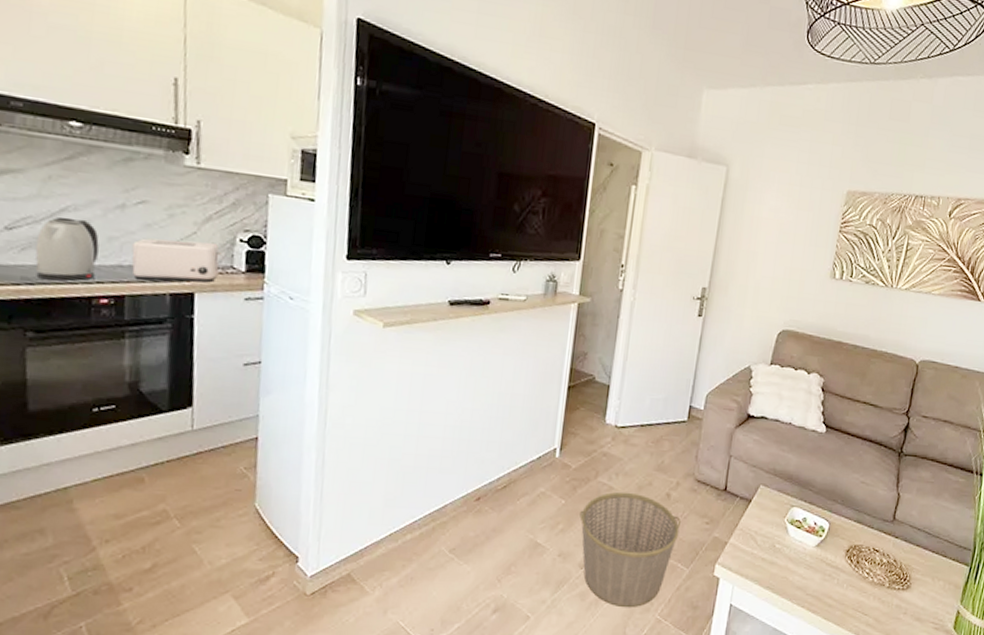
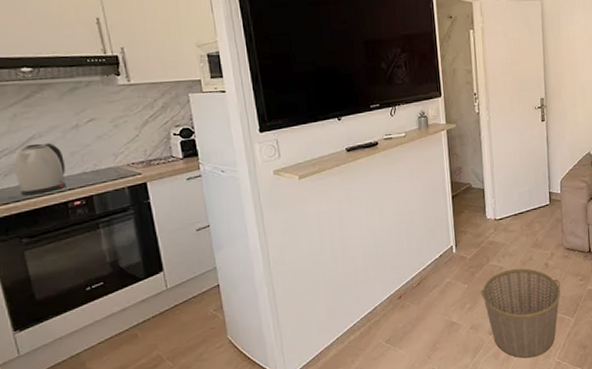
toaster: present [131,238,221,283] -> none [90,140,162,182]

